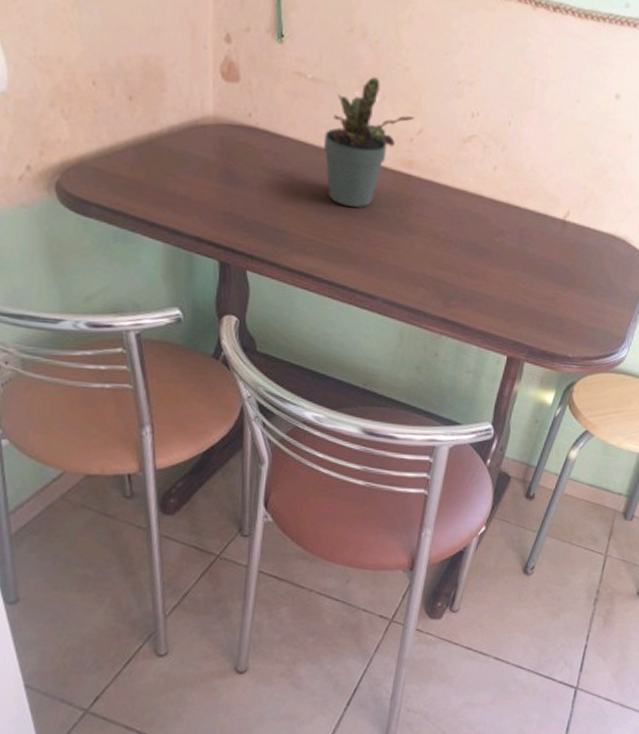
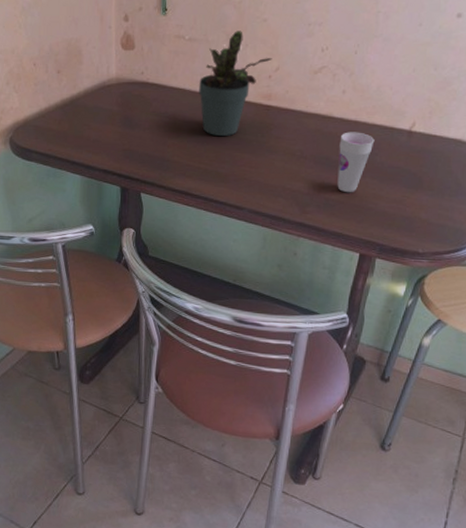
cup: none [485,215,527,287] -> present [337,132,375,193]

